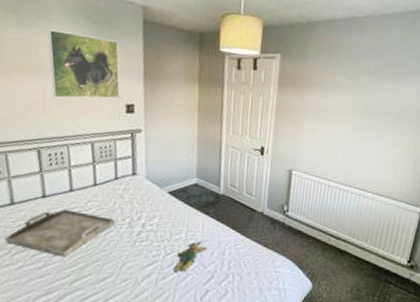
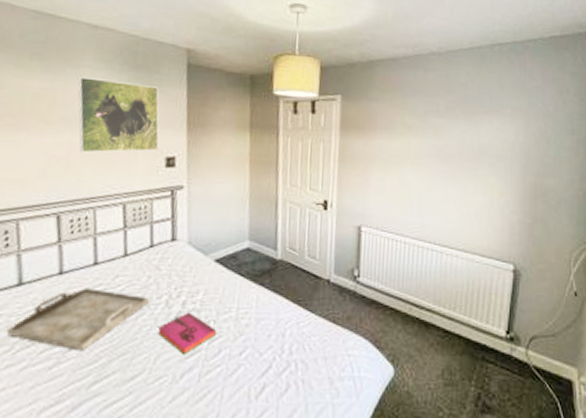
hardback book: none [123,232,169,264] -> present [158,312,216,354]
teddy bear: present [172,240,207,272] -> none [220,319,263,363]

